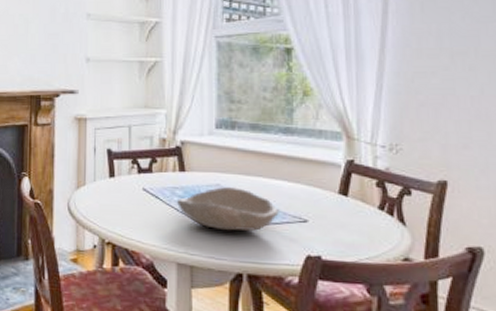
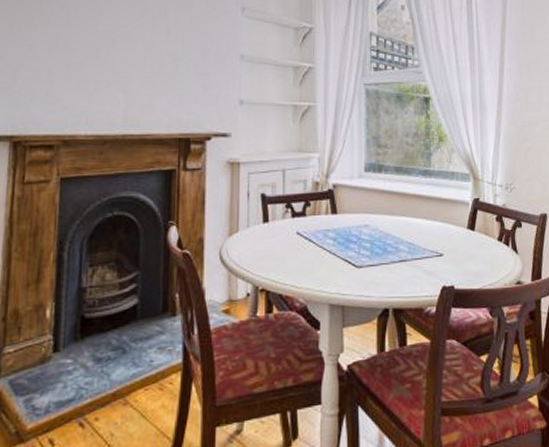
bowl: present [177,187,279,232] -> none [330,227,420,269]

